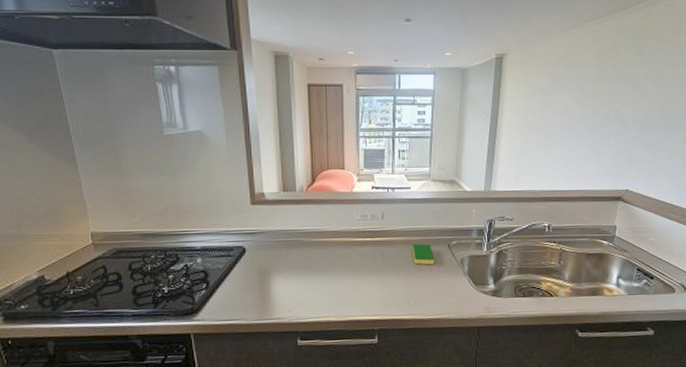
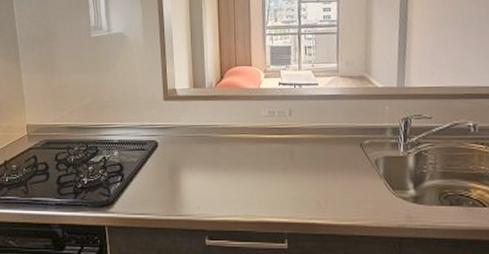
dish sponge: present [412,243,435,265] -> none [321,141,347,166]

